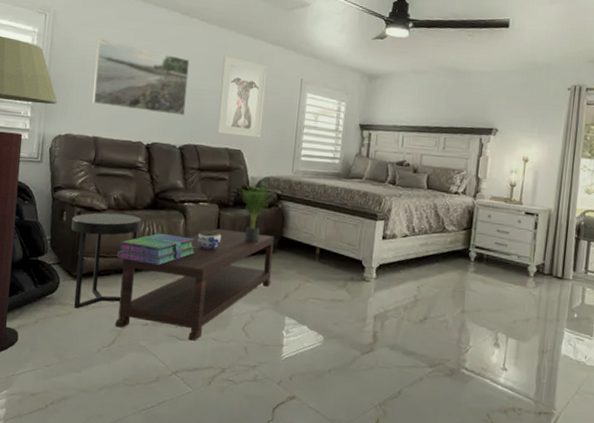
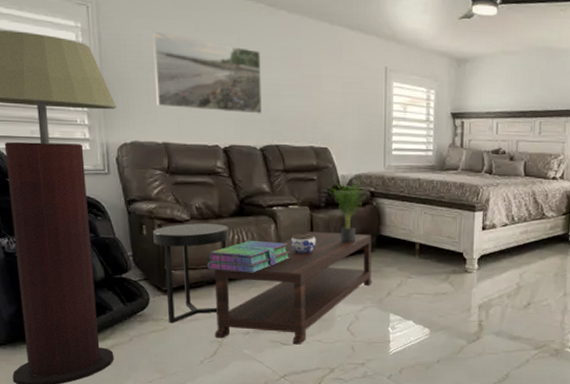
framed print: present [216,55,267,138] -> none [298,44,348,133]

